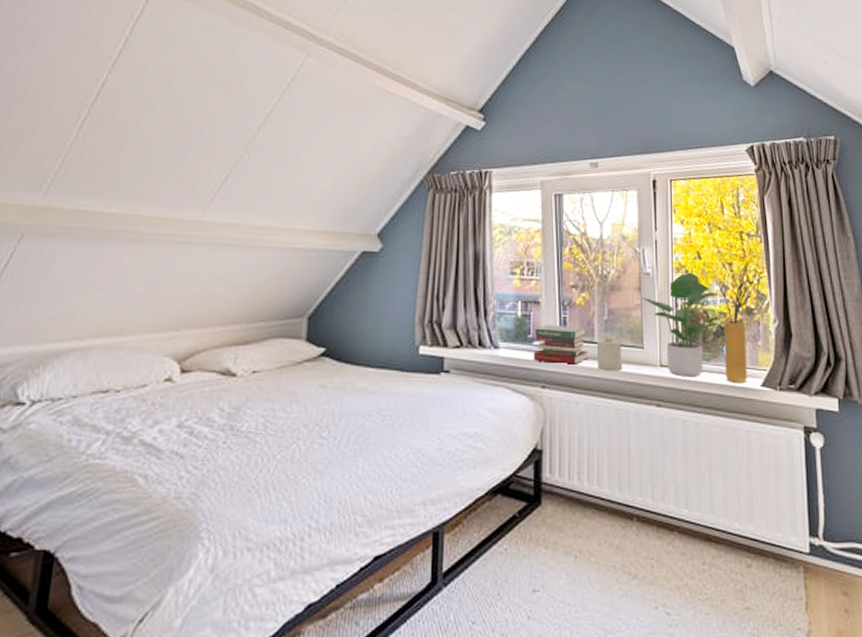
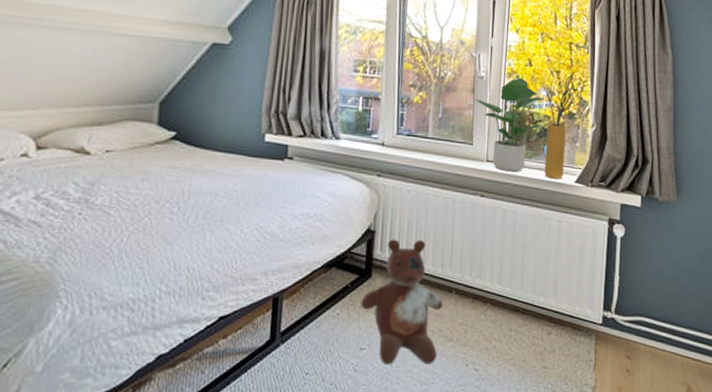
stuffed bear: none [531,459,623,610] -> present [360,239,443,365]
books: present [533,325,588,365] -> none [371,120,422,157]
candle: present [596,337,623,371] -> none [429,133,453,164]

